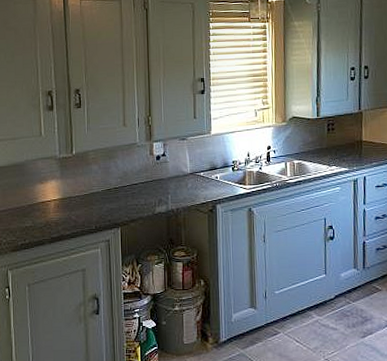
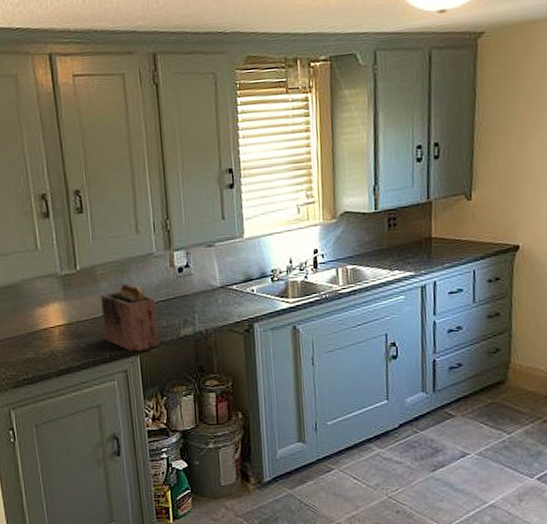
toaster: none [91,167,137,225] -> present [101,283,159,352]

